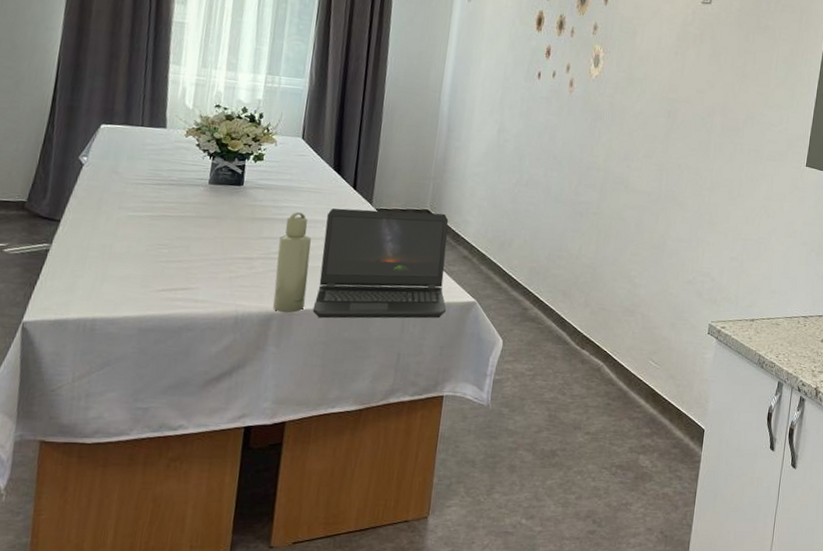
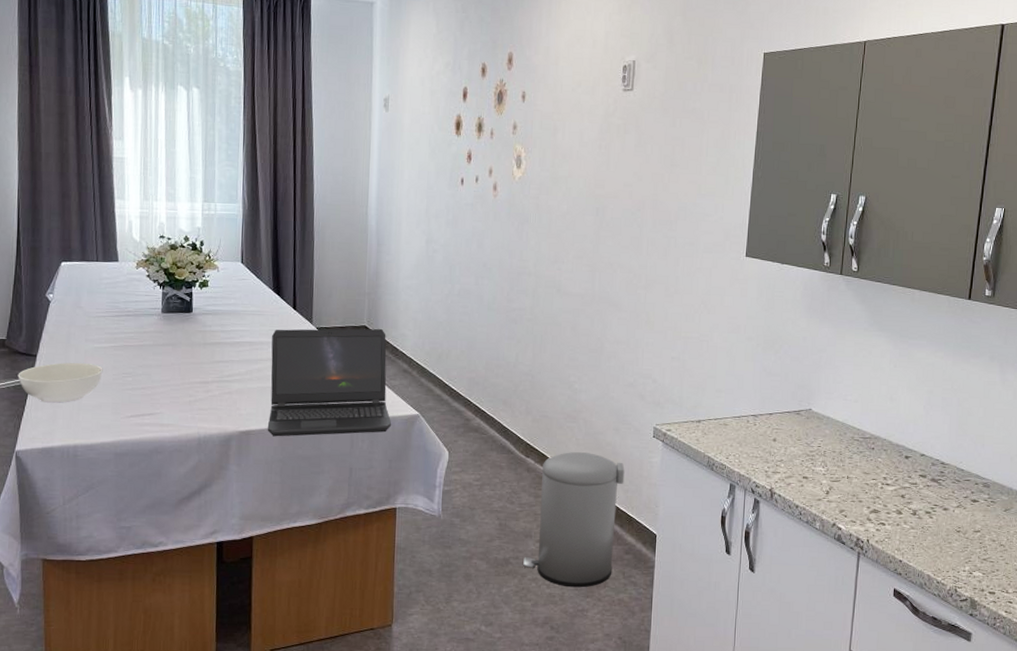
bowl: none [35,229,136,274] -> present [17,362,103,404]
bottle: present [273,211,311,313] -> none [230,334,260,433]
pedal bin: none [569,345,678,481] -> present [522,452,625,588]

